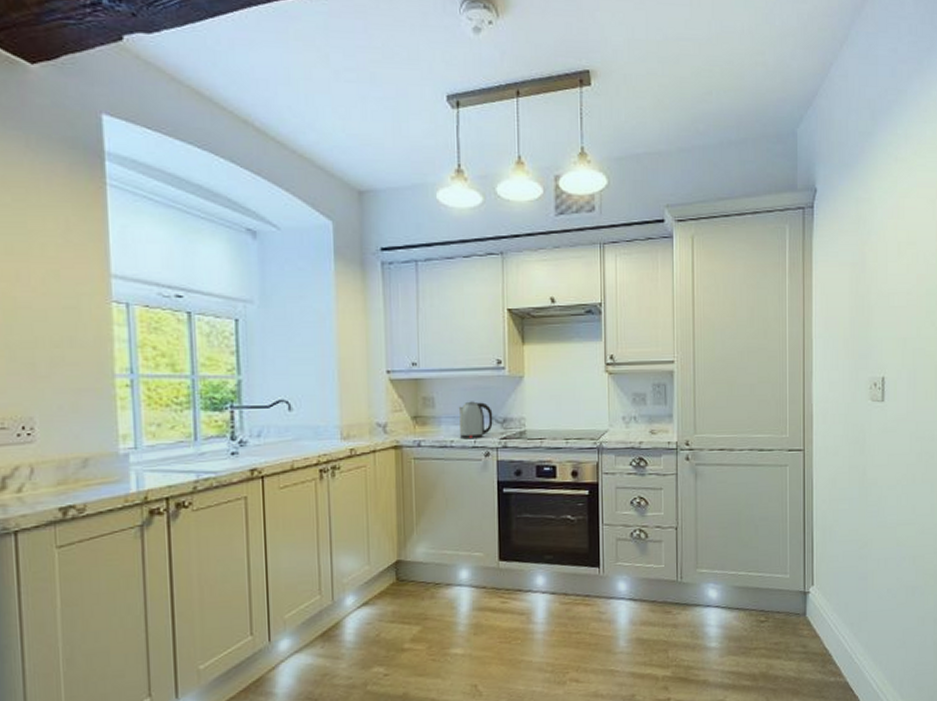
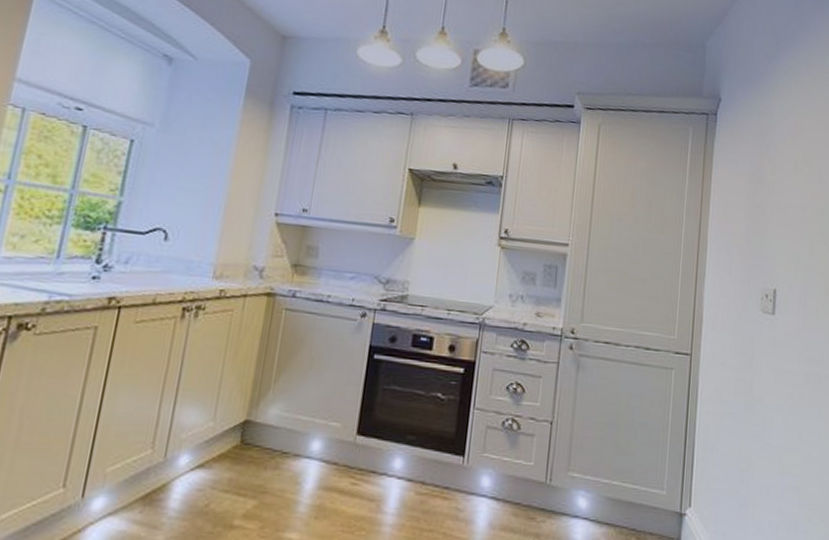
kettle: present [458,401,493,440] -> none [338,256,377,298]

